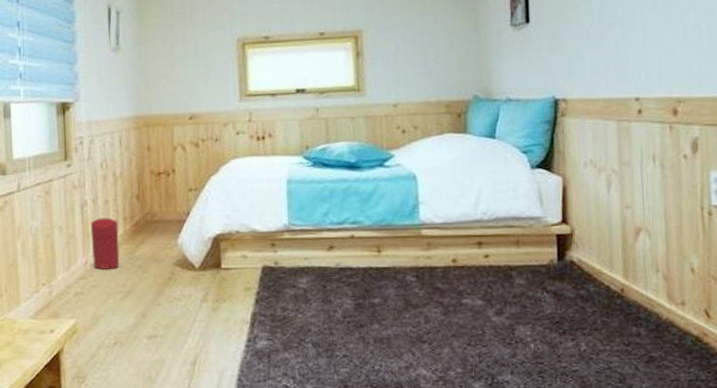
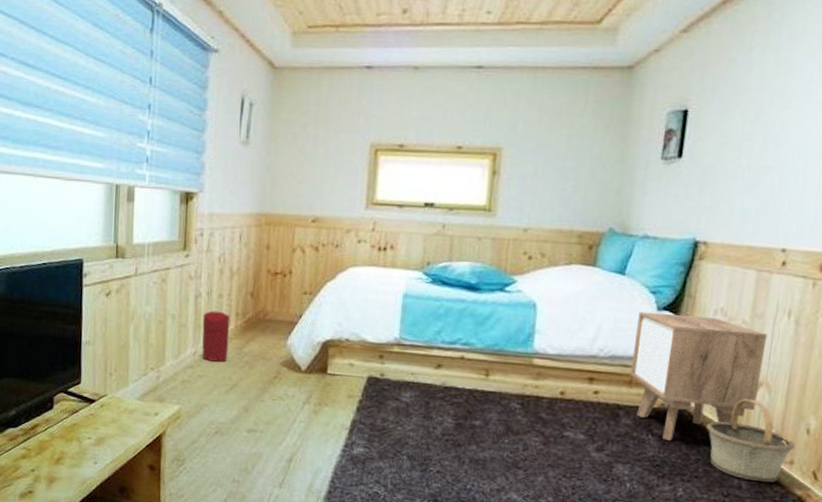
nightstand: none [514,170,639,296] -> present [630,311,768,441]
basket: none [596,246,684,327] -> present [706,399,796,483]

